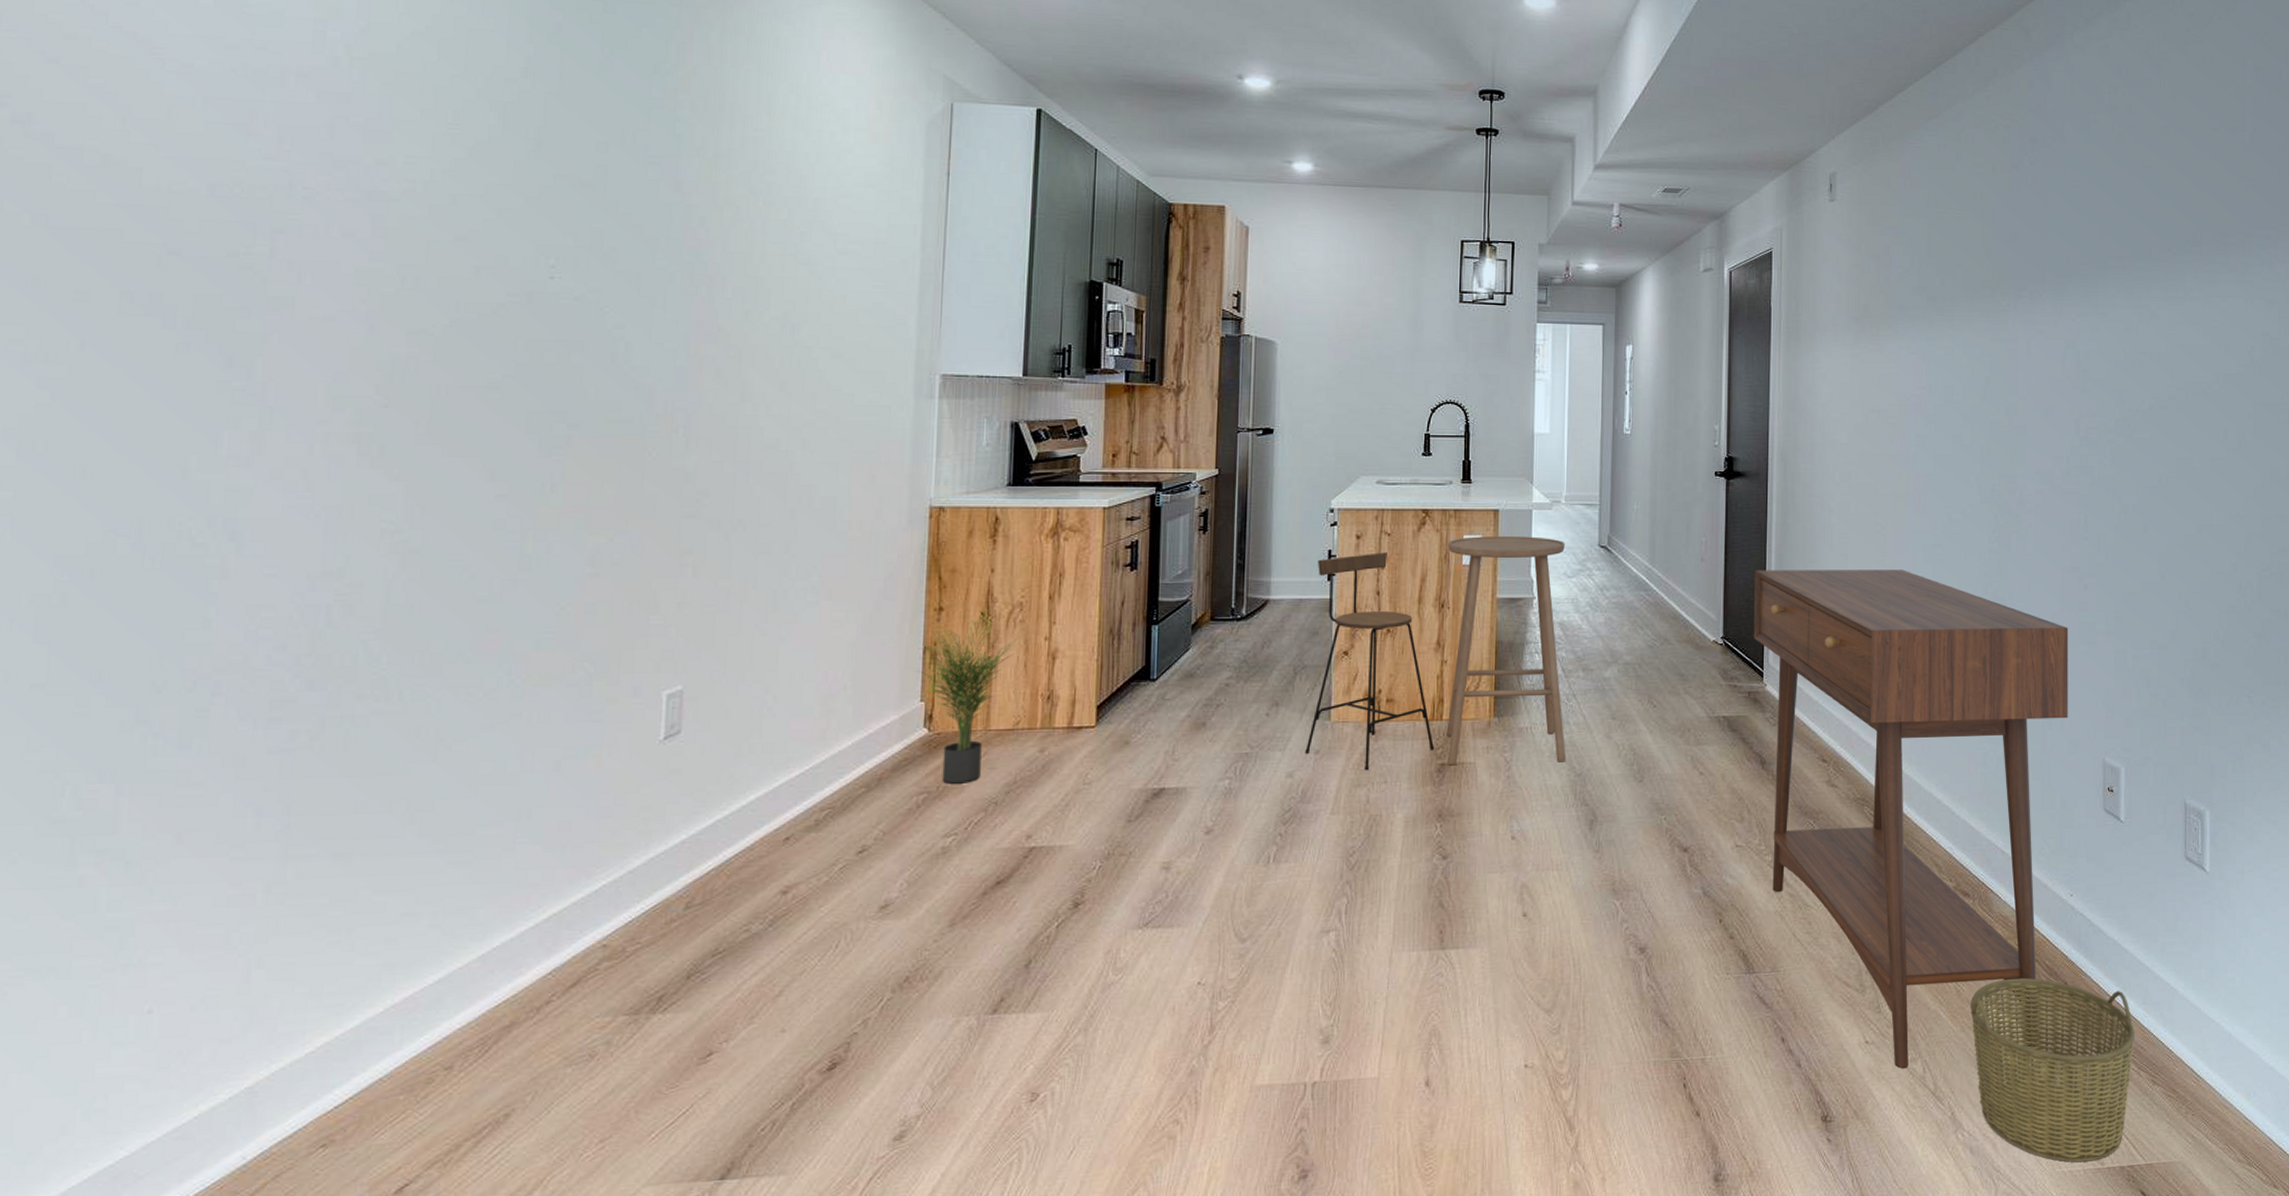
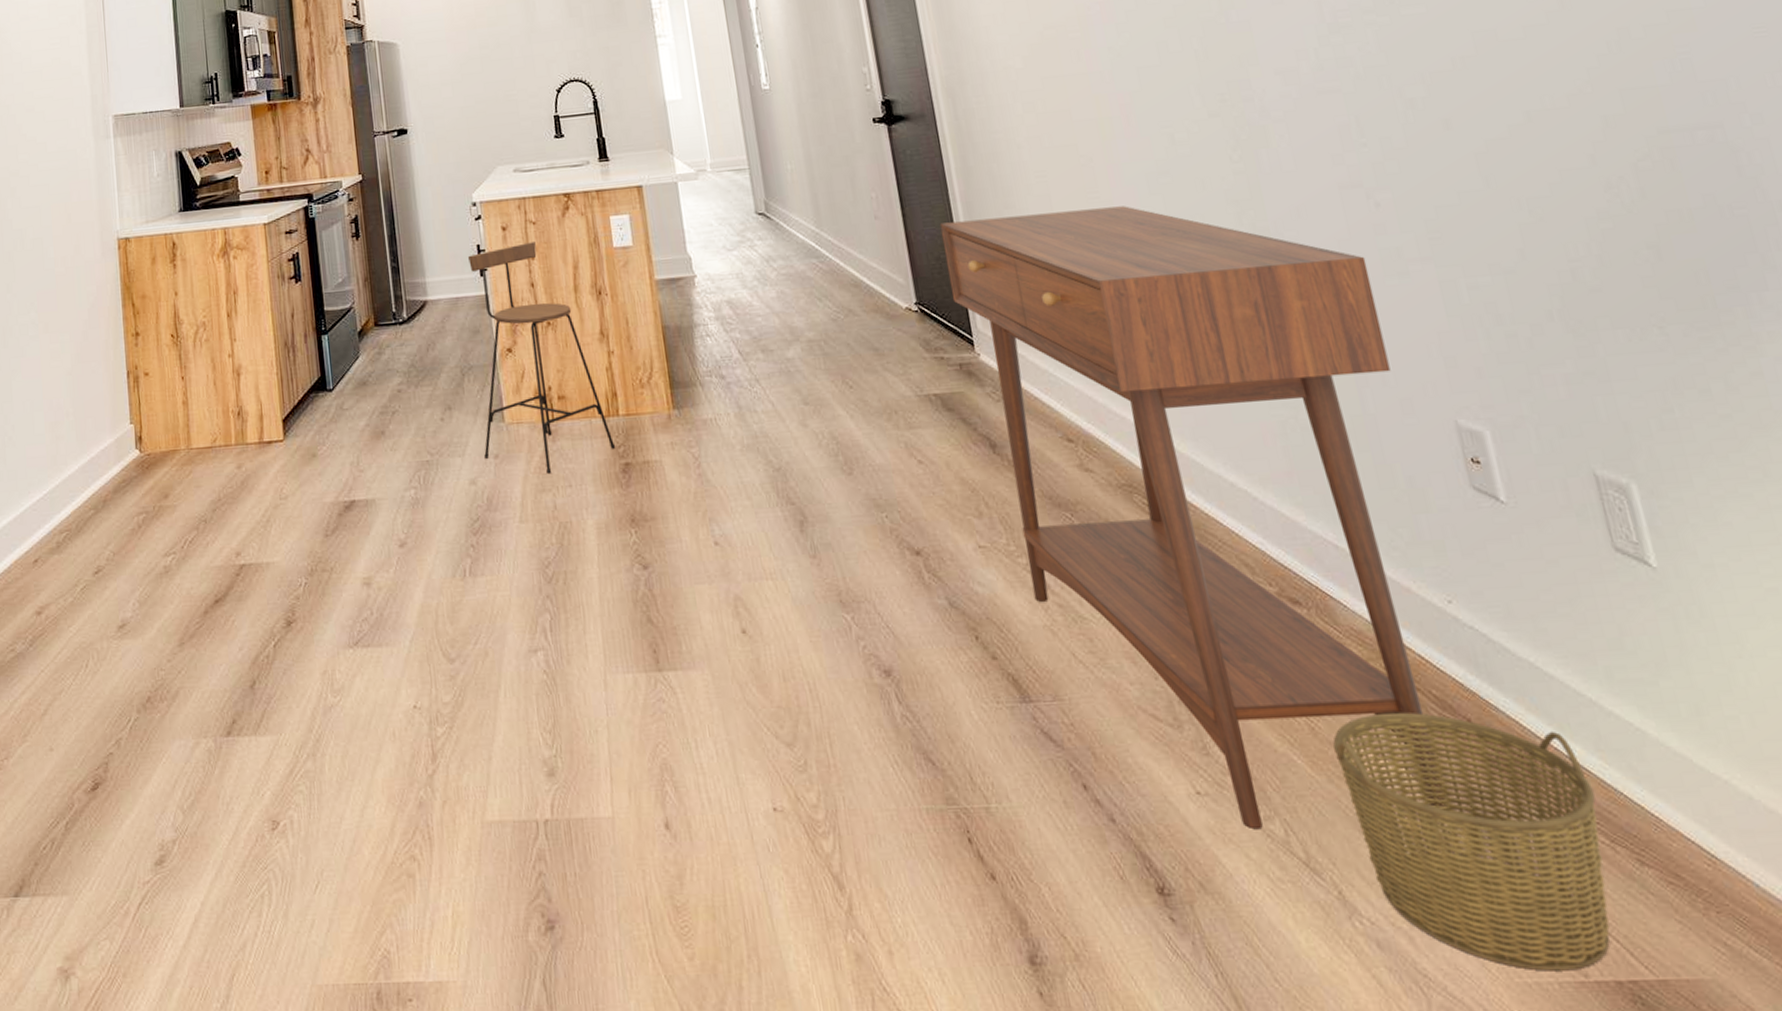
potted plant: present [919,610,1018,784] -> none [125,331,205,504]
stool: present [1446,536,1566,766] -> none [594,210,761,465]

